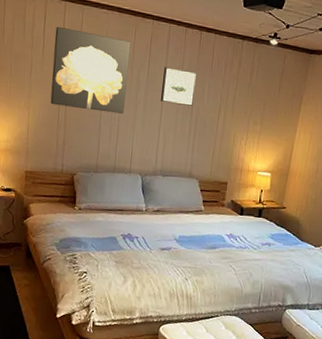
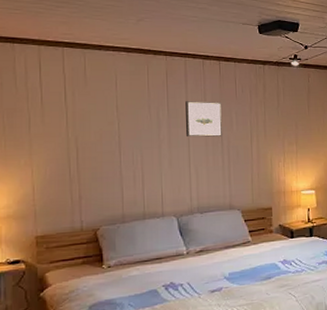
wall art: present [50,26,131,114] -> none [54,74,147,158]

